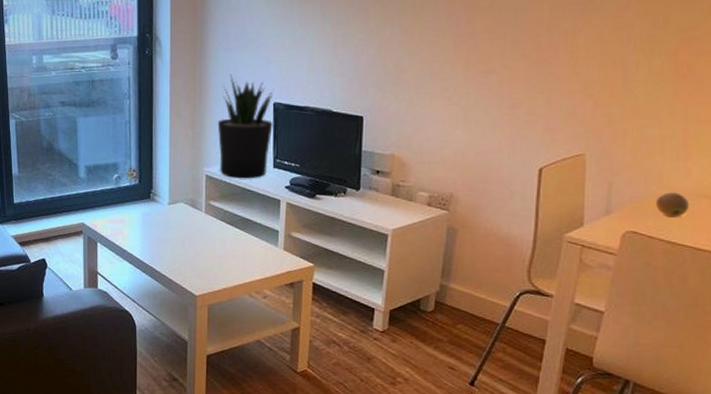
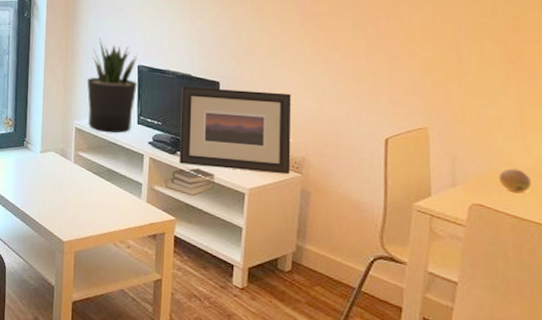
books: none [303,210,357,240] -> present [164,167,216,195]
picture frame: none [318,123,441,212] -> present [179,86,292,175]

